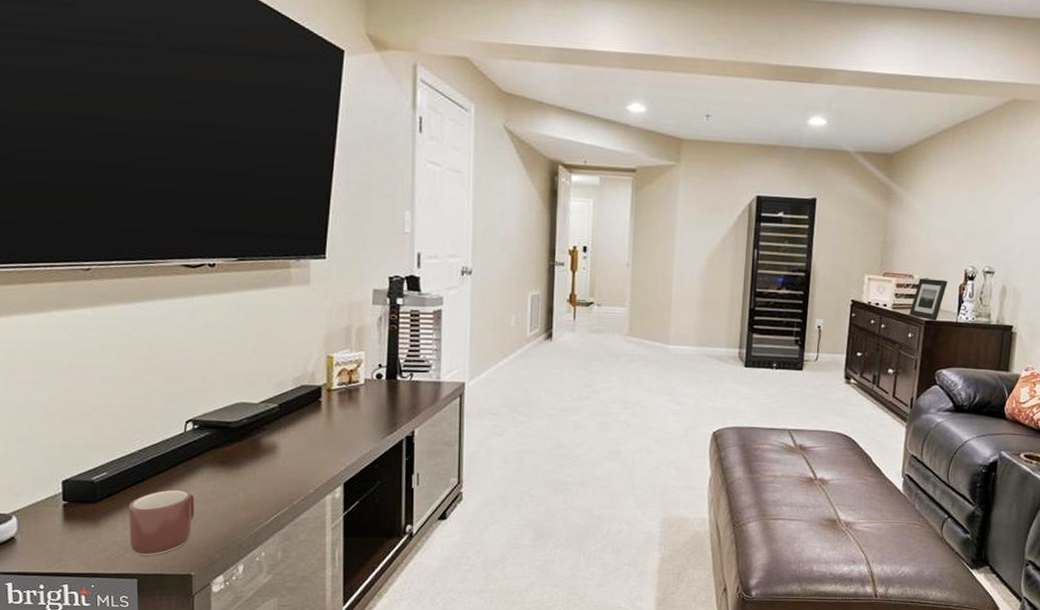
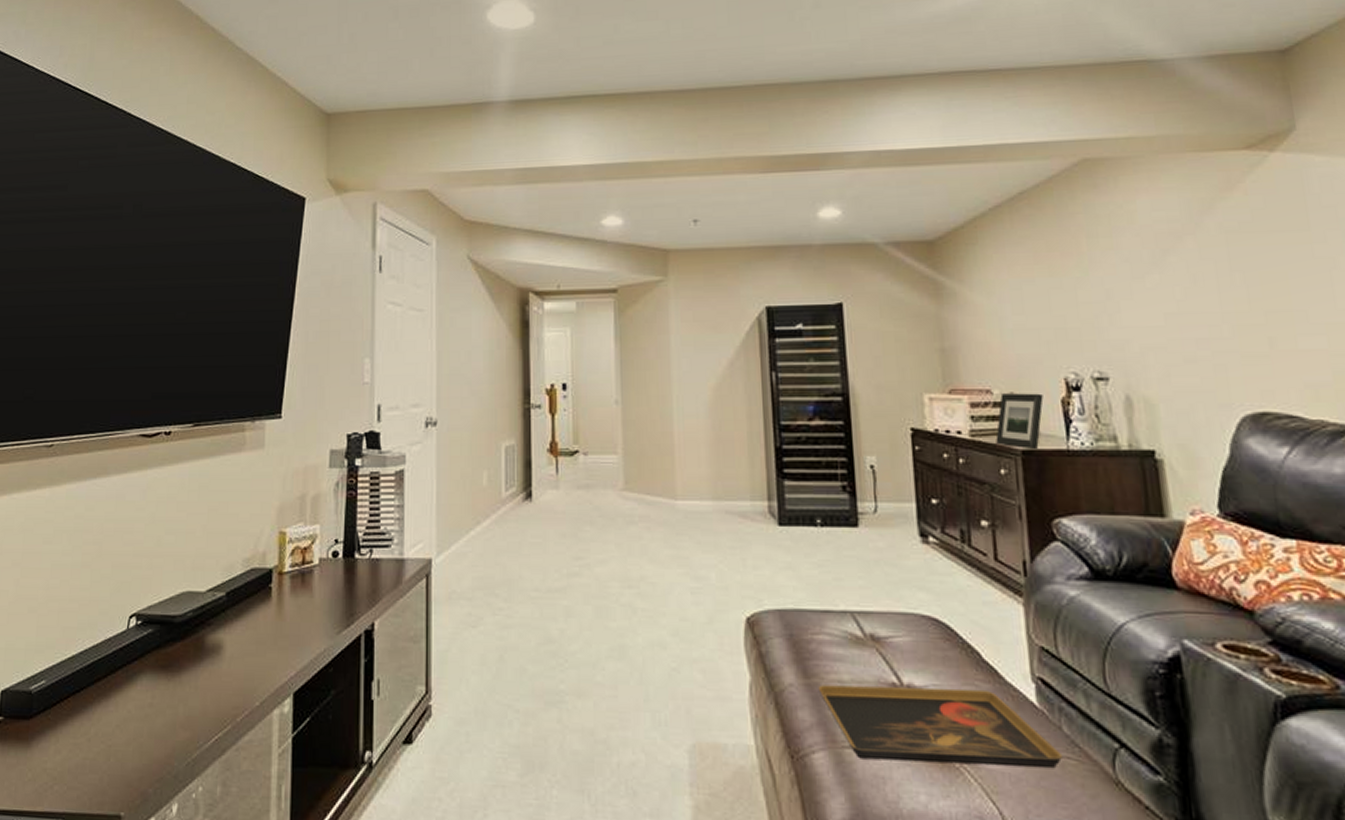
mug: present [128,489,195,556] -> none [60,701,132,790]
decorative tray: none [758,478,912,530] -> present [818,685,1064,767]

